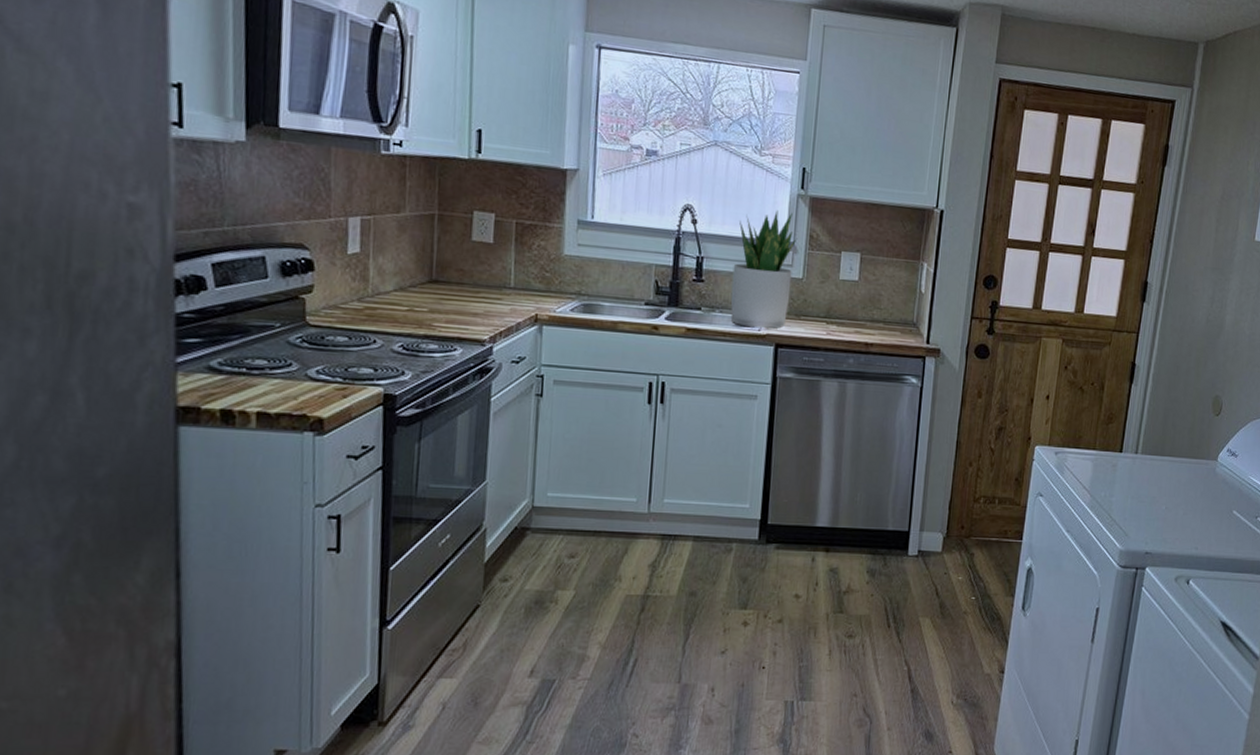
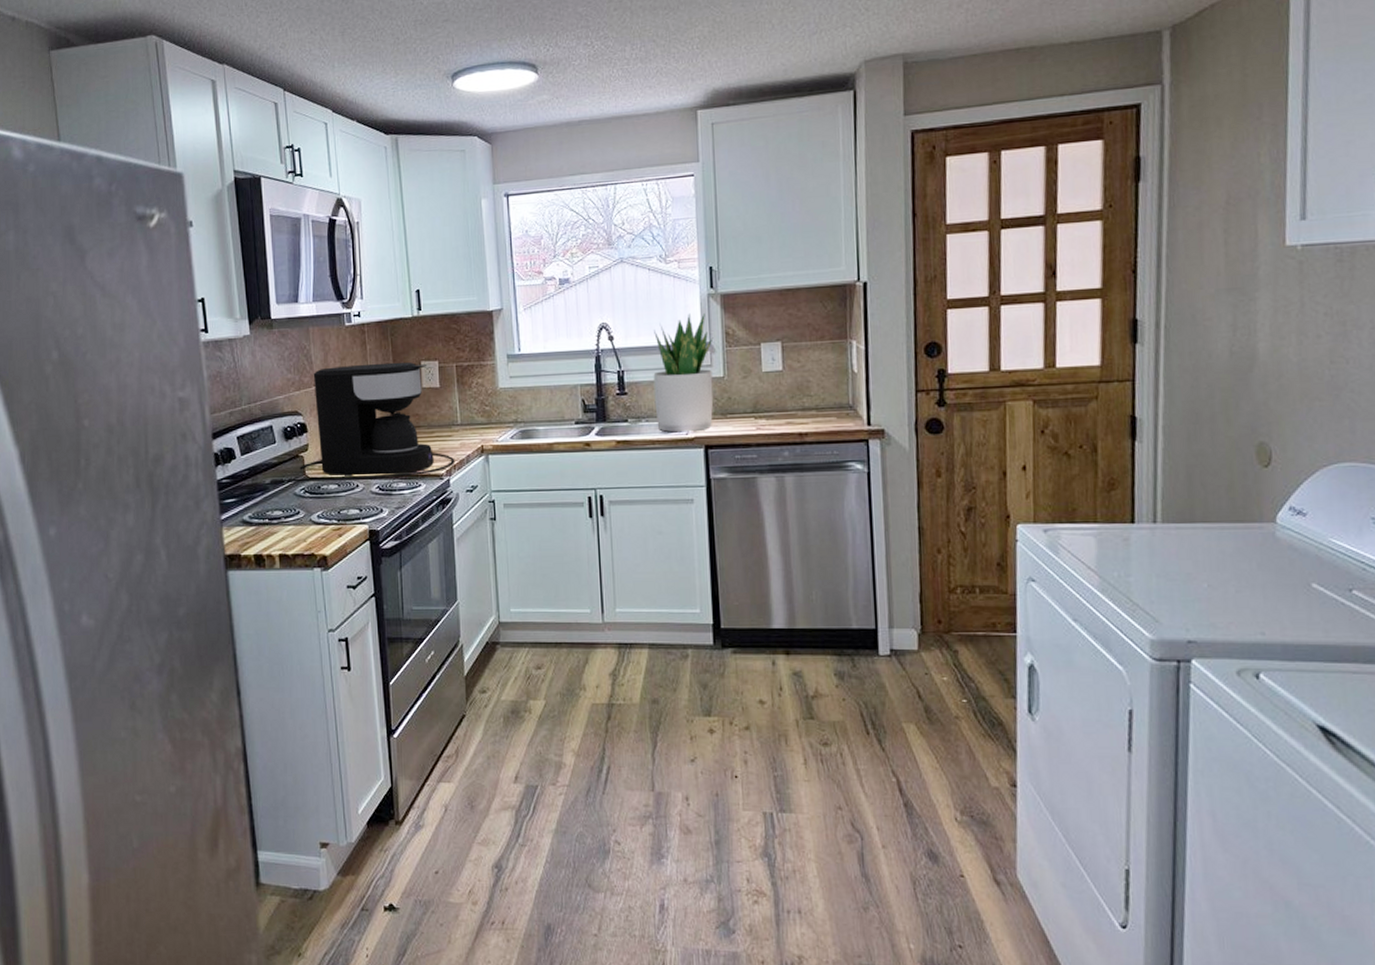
coffee maker: none [247,198,502,339] -> present [265,361,455,484]

